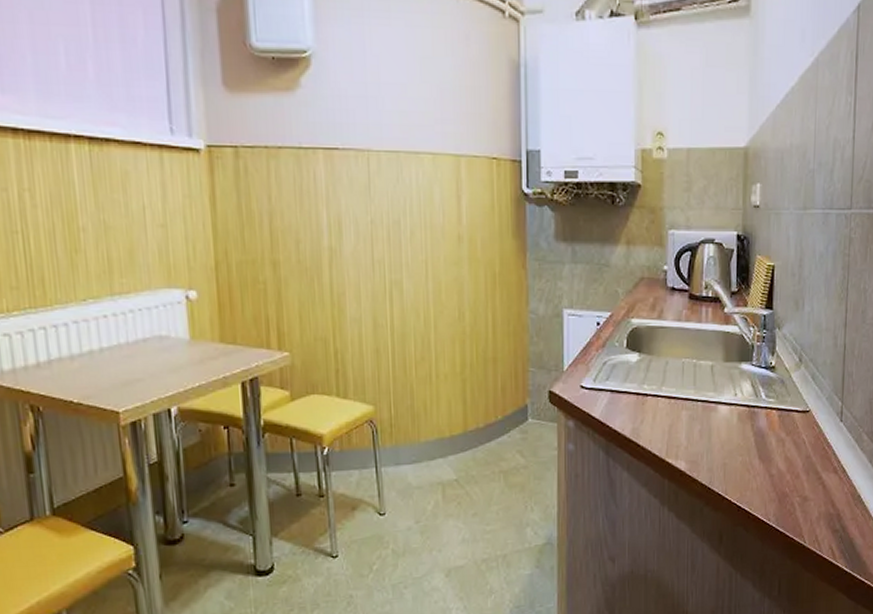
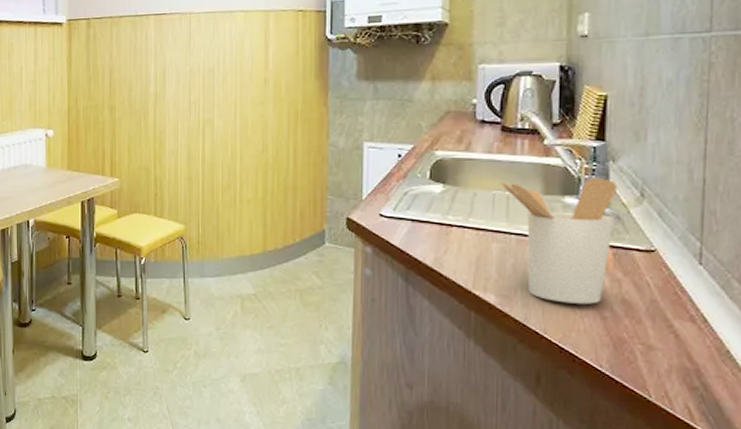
utensil holder: none [687,344,782,465] -> present [499,177,617,304]

